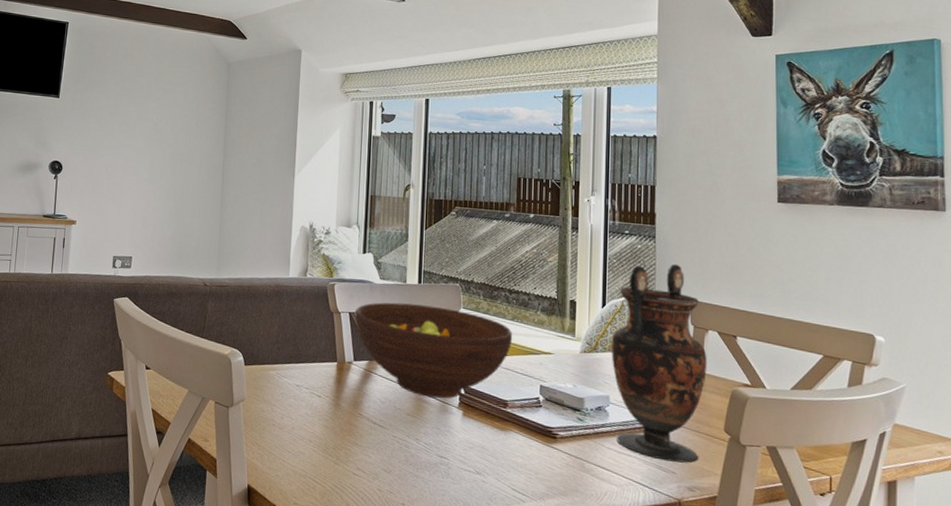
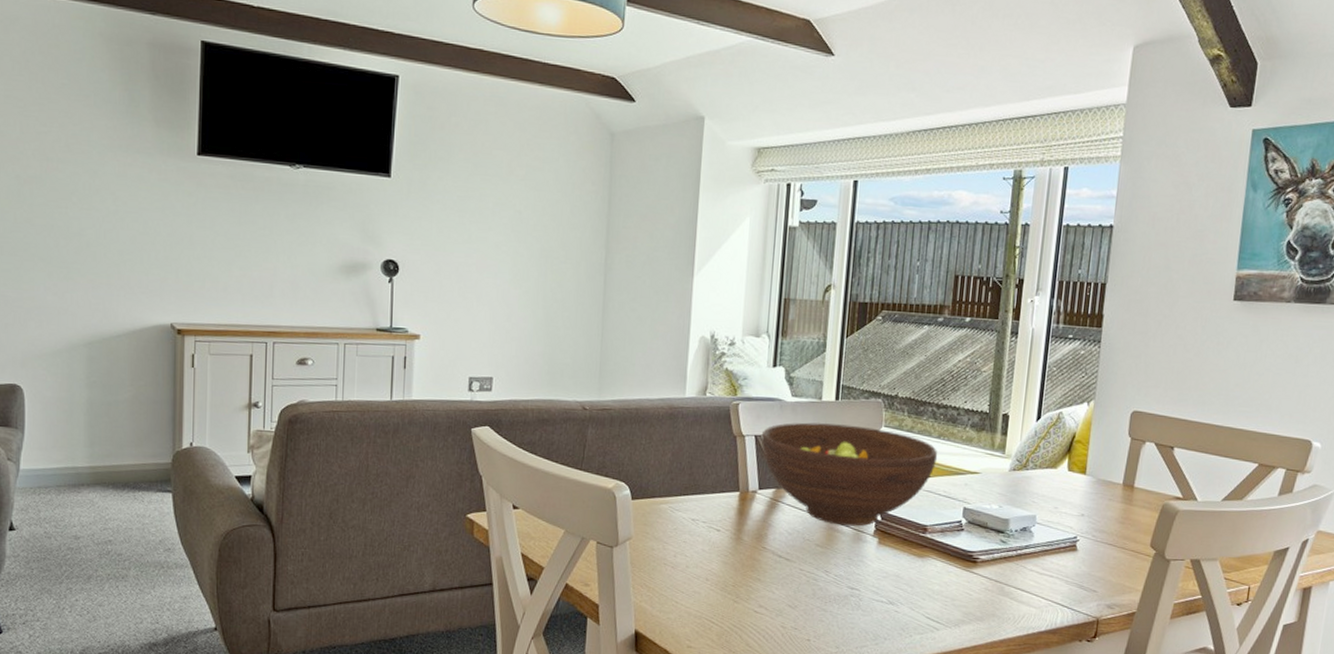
vase: present [611,263,707,463] -> none [1039,370,1141,581]

